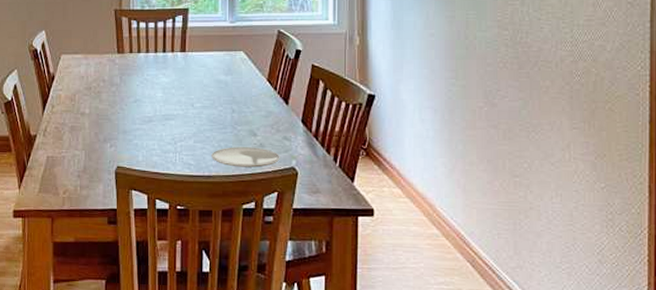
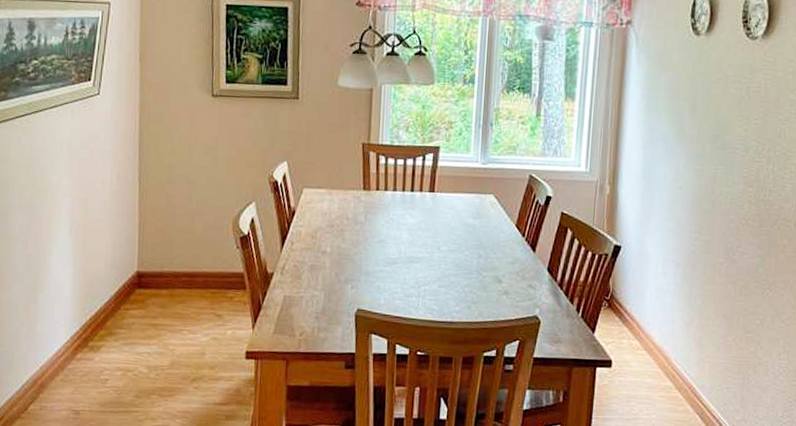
plate: present [211,147,280,168] -> none [455,293,524,315]

